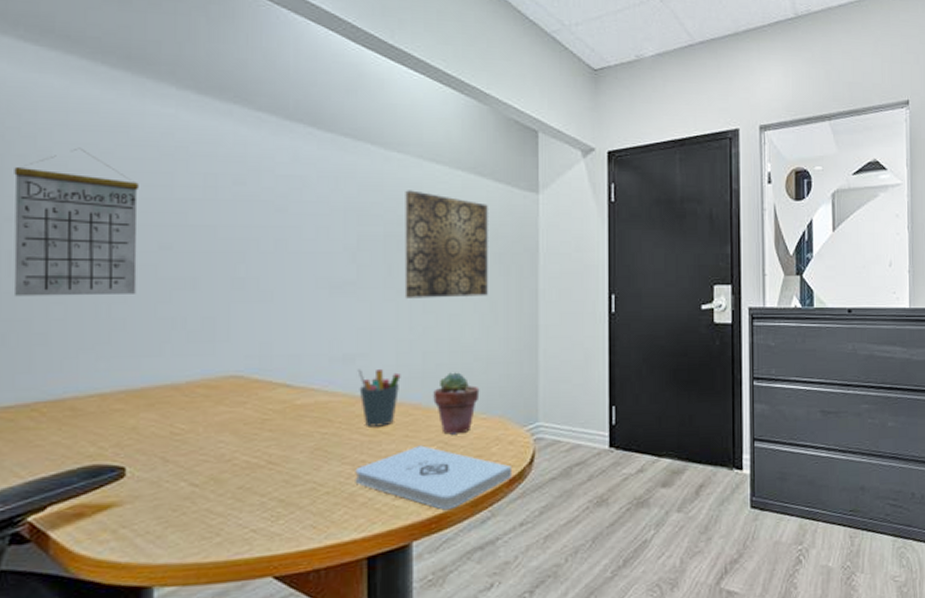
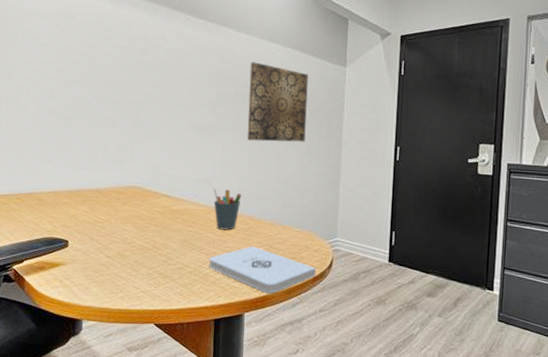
calendar: present [13,147,139,296] -> none [8,28,81,127]
potted succulent: present [433,372,480,435] -> none [263,196,296,241]

